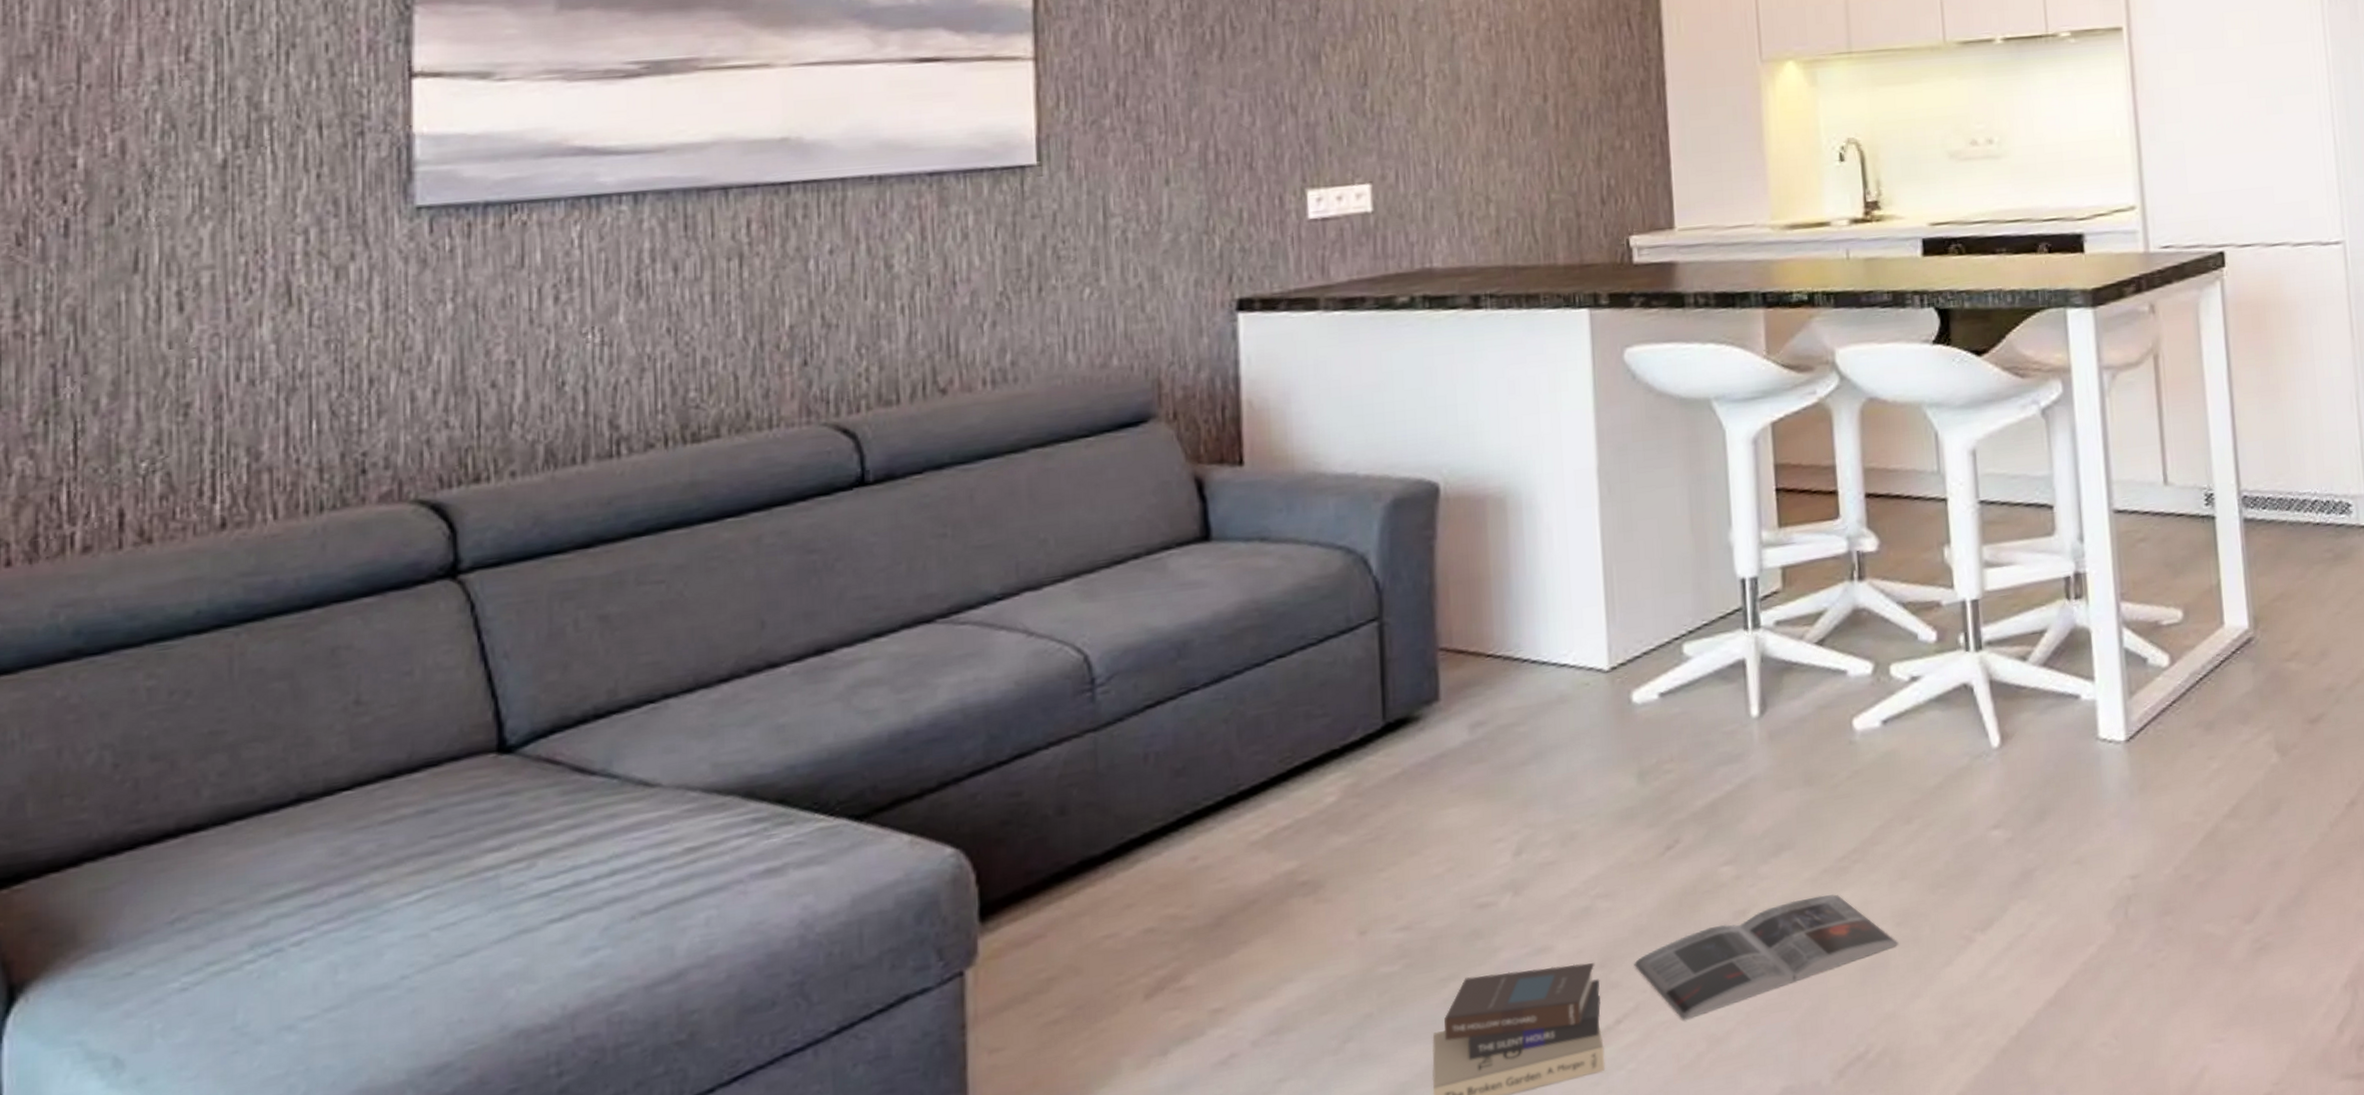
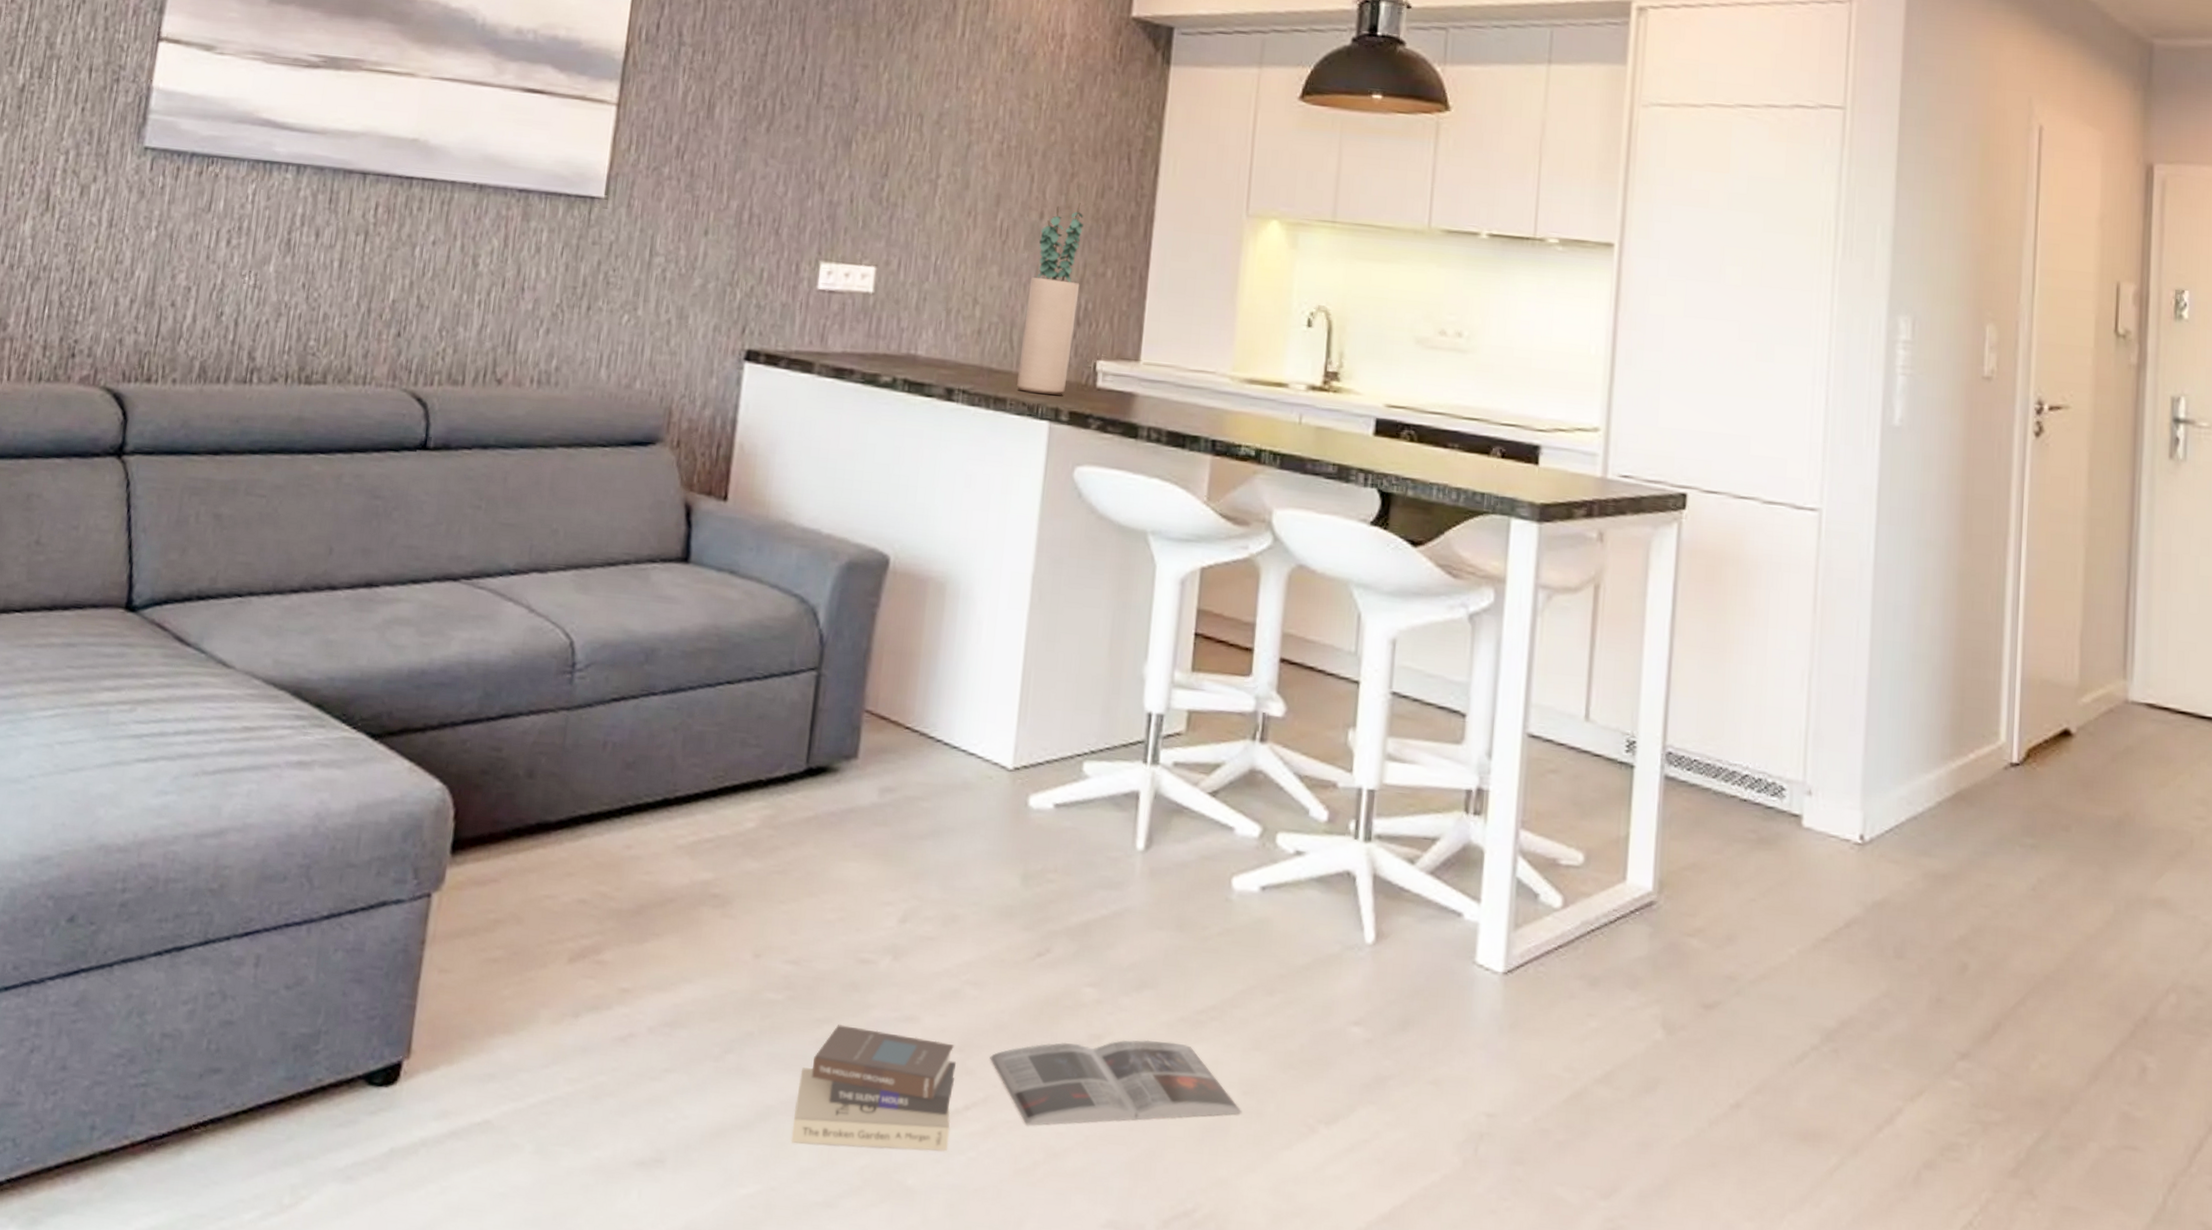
vase: none [1544,78,1601,284] -> present [1017,203,1084,396]

